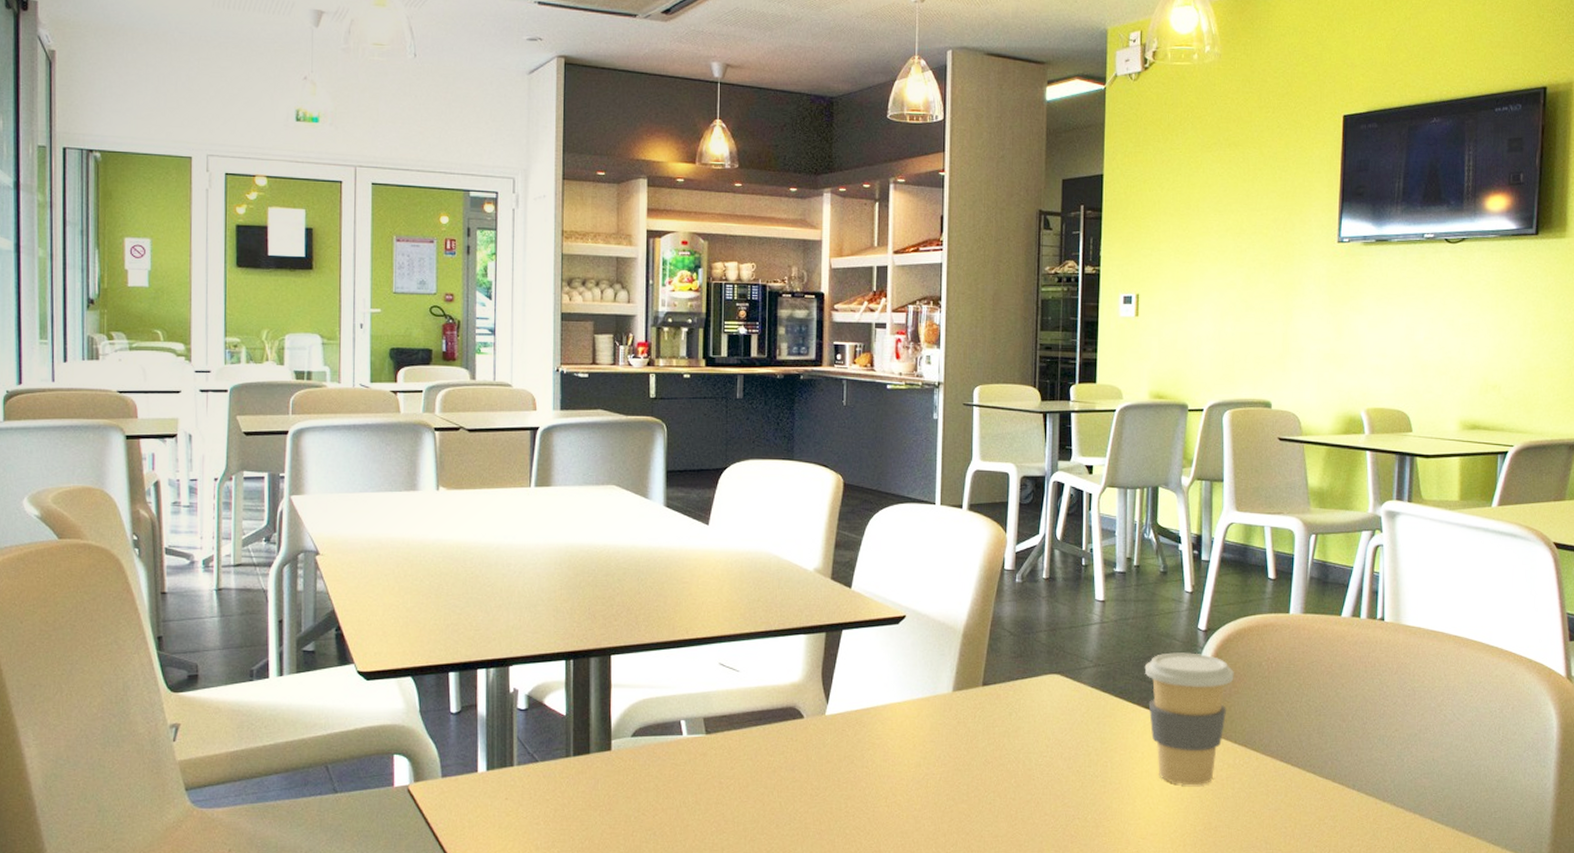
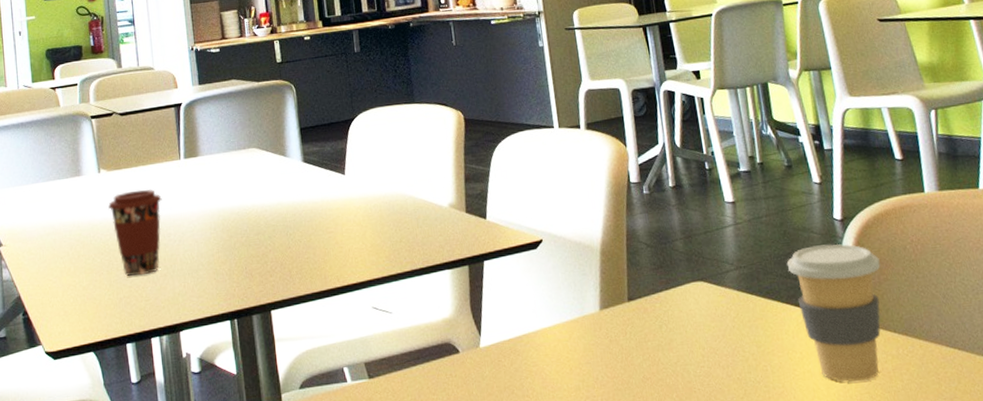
coffee cup: none [444,513,505,604] -> present [108,188,162,276]

